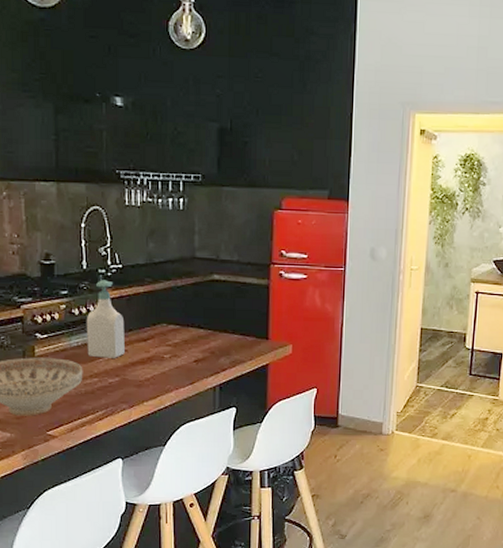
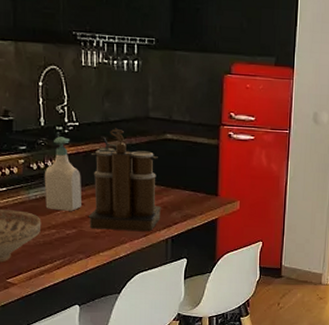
coffee maker: none [131,269,209,378] -> present [88,128,162,231]

